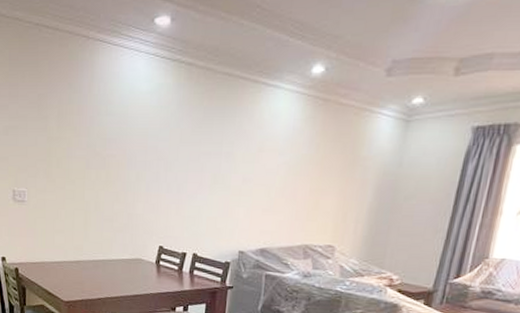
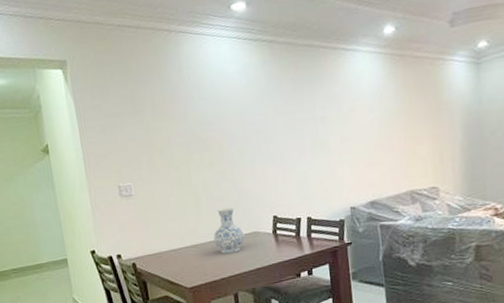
vase: none [96,230,128,276] -> present [213,207,245,254]

